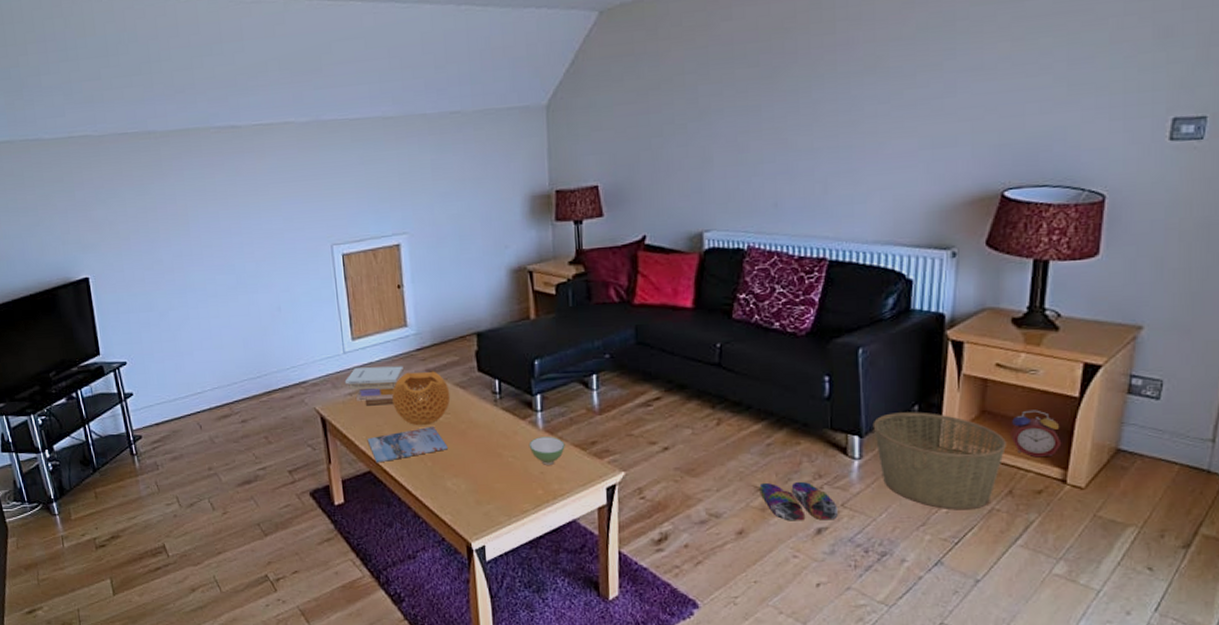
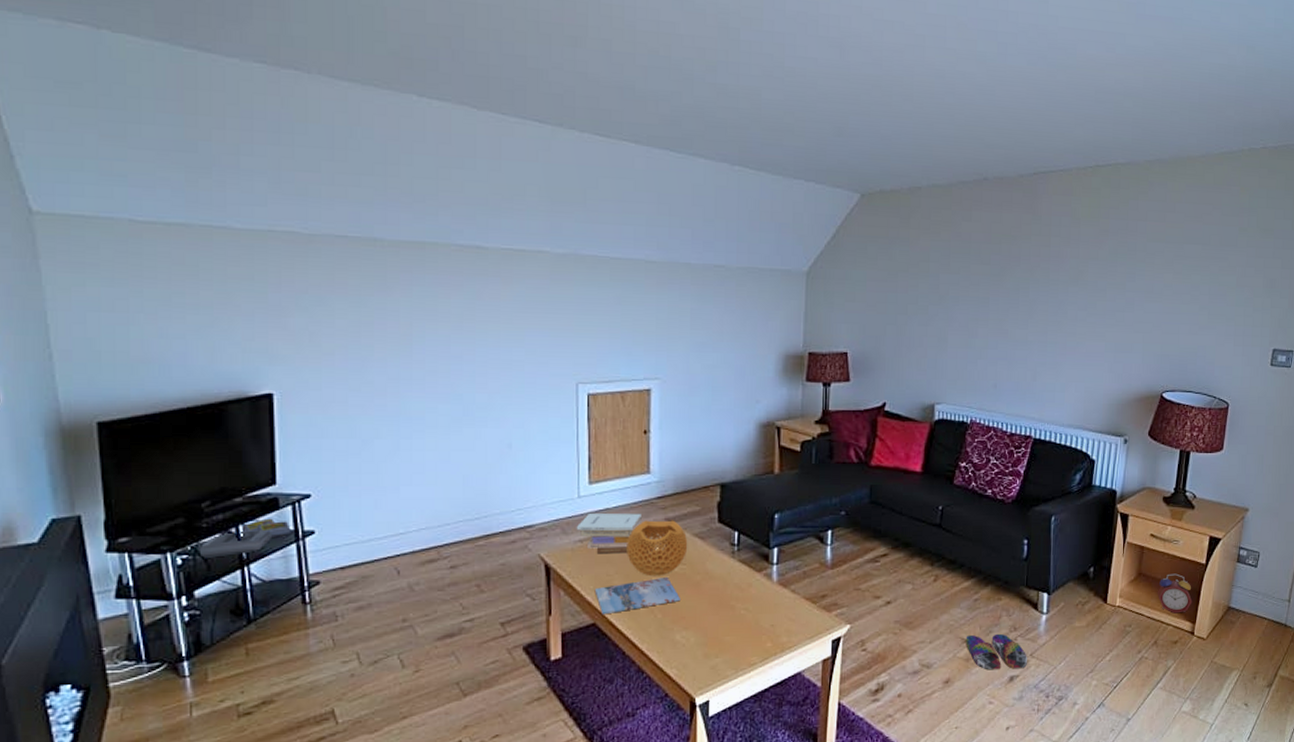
video game console: none [52,383,117,418] -> present [199,518,293,558]
bowl: present [528,437,565,465] -> none [762,590,797,618]
basket: present [872,412,1006,510] -> none [1058,573,1154,659]

